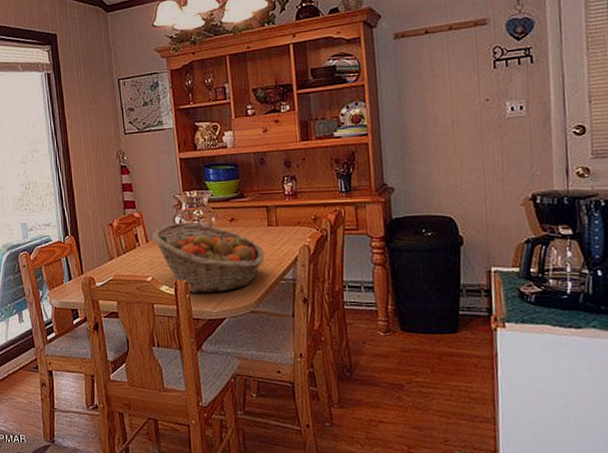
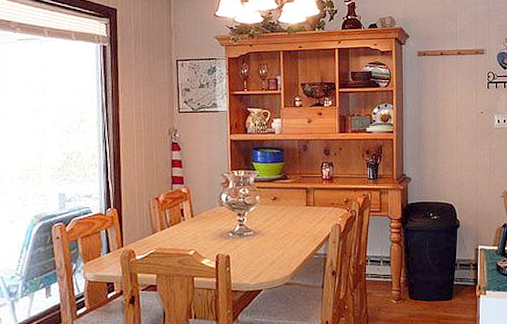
fruit basket: present [152,222,265,293] -> none [198,199,301,266]

